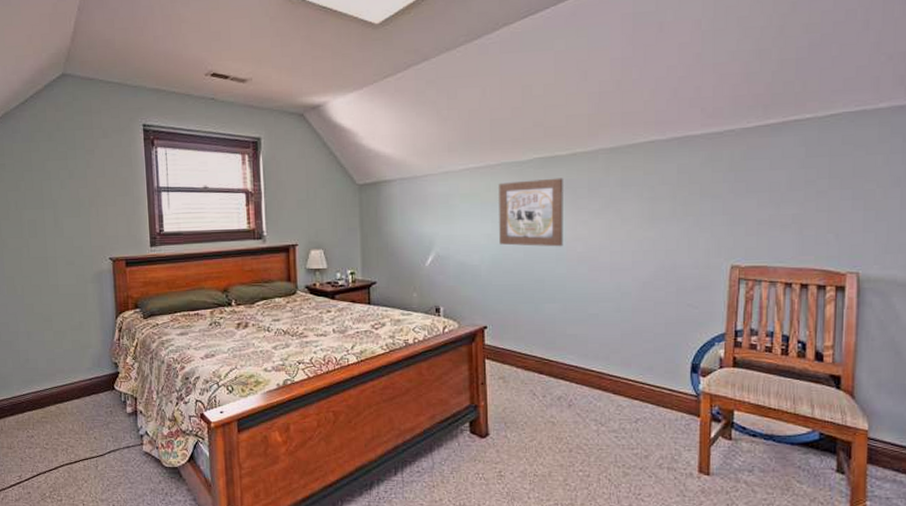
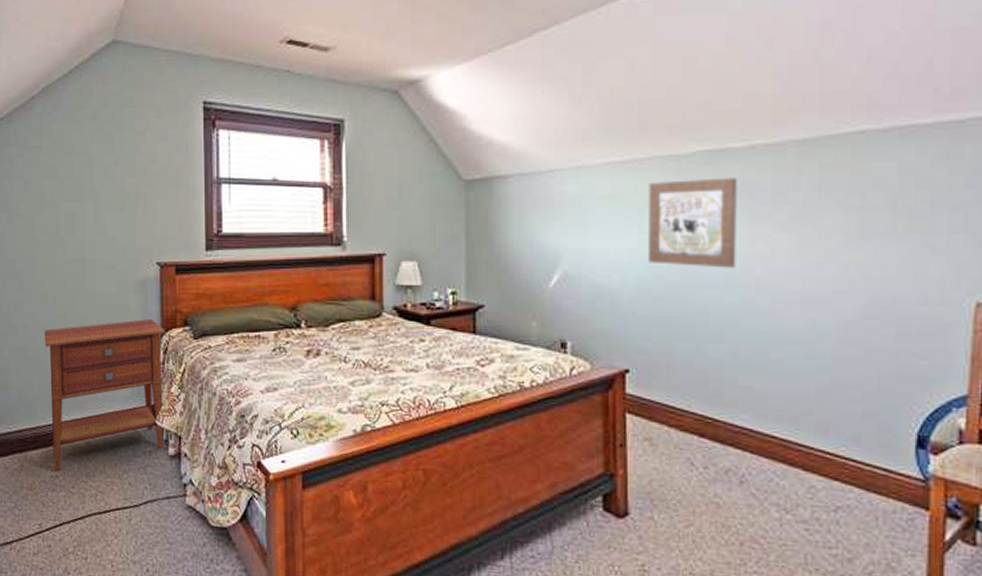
nightstand: none [15,304,122,433] -> present [44,319,166,472]

